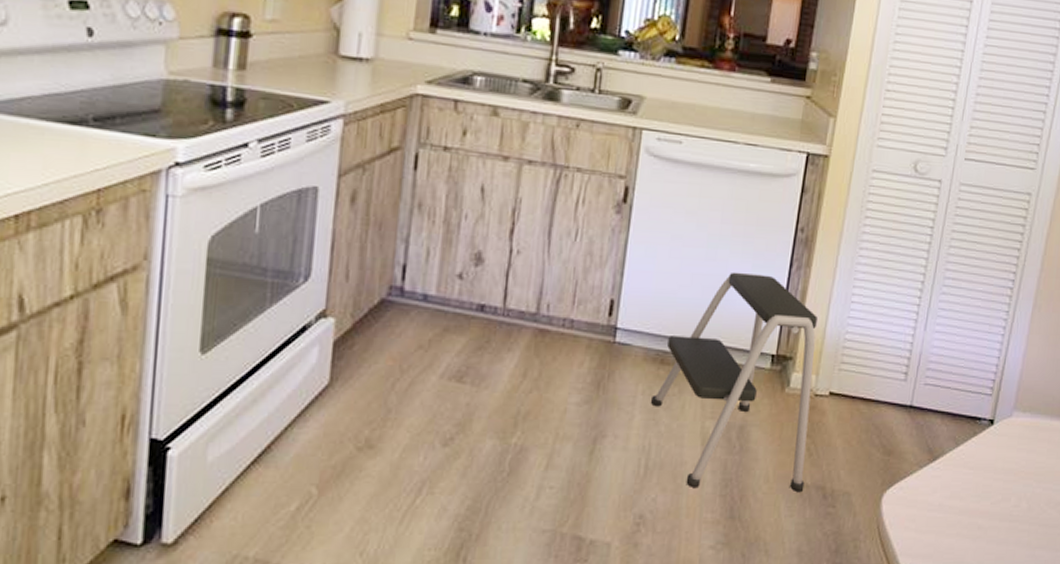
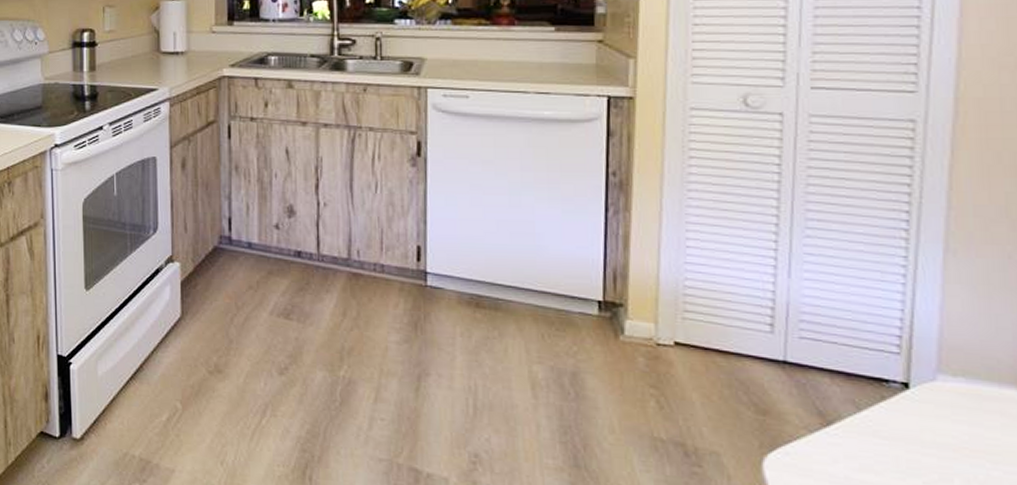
step stool: present [650,272,817,493] -> none [470,218,659,447]

